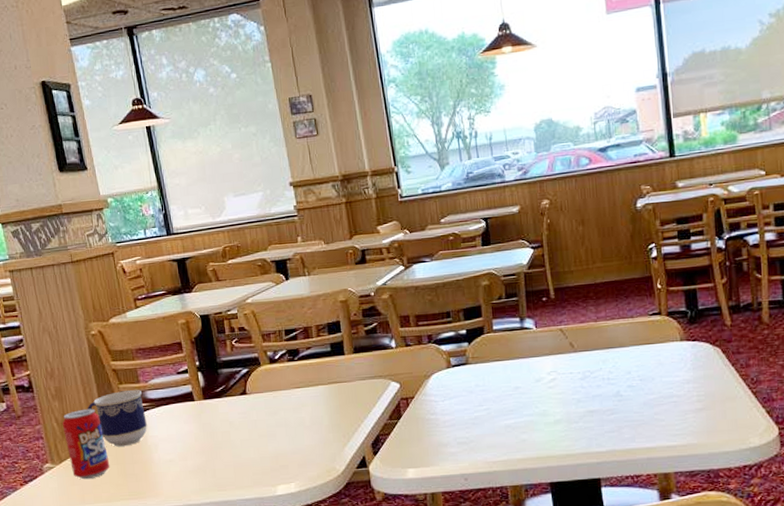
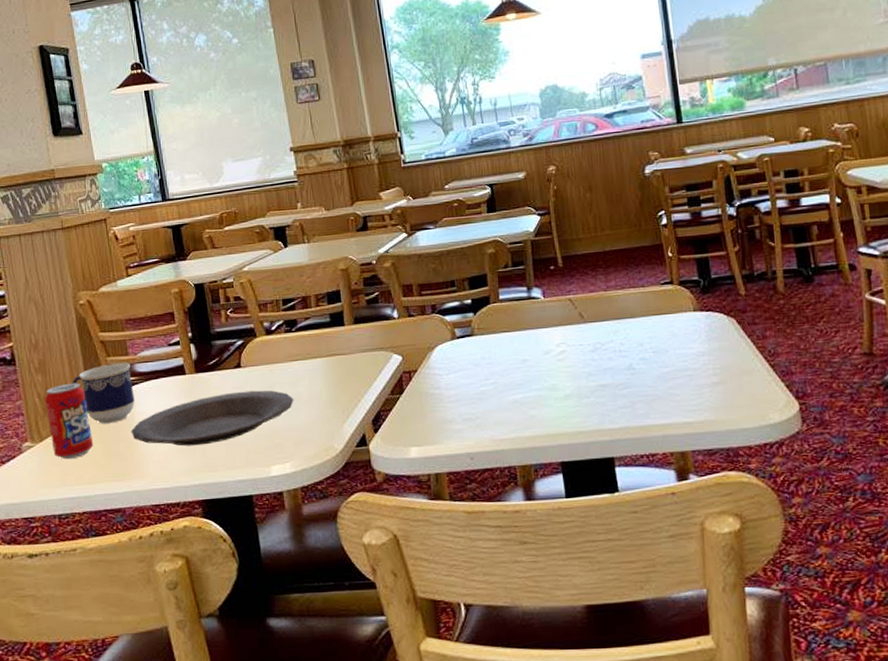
plate: none [144,415,298,468] -> present [131,390,294,446]

